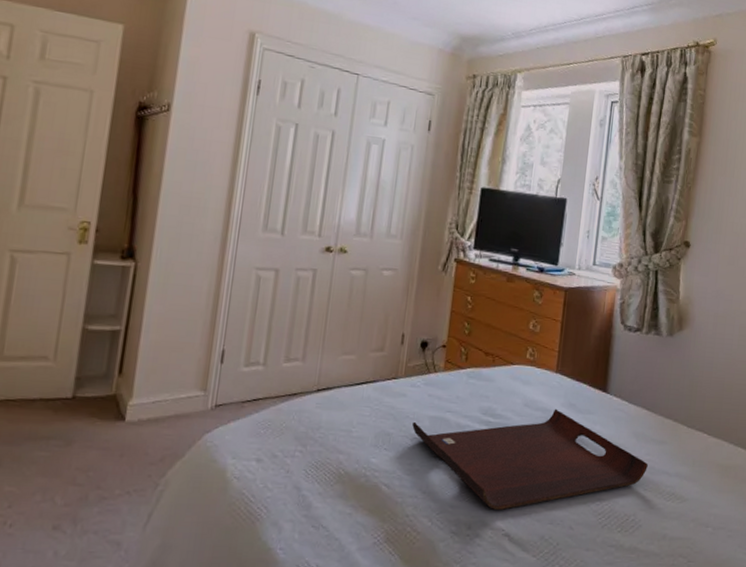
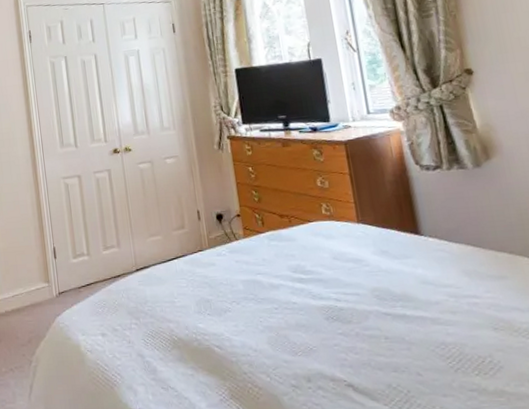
serving tray: present [412,409,648,511] -> none [228,258,492,363]

